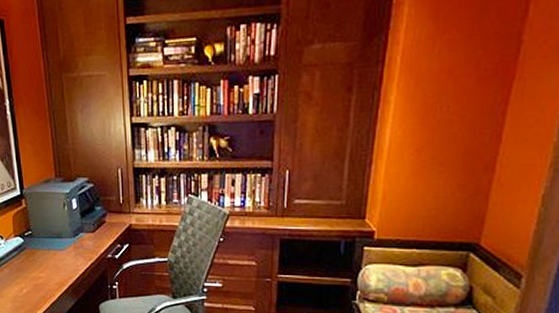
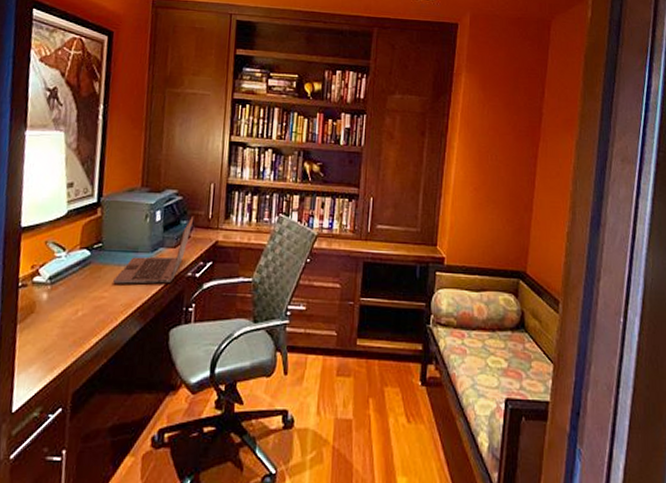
laptop: none [46,202,107,266] -> present [113,217,194,284]

